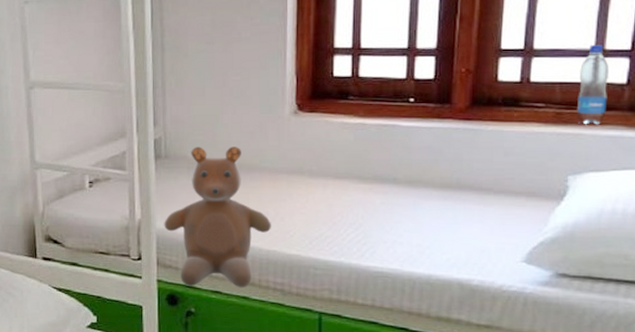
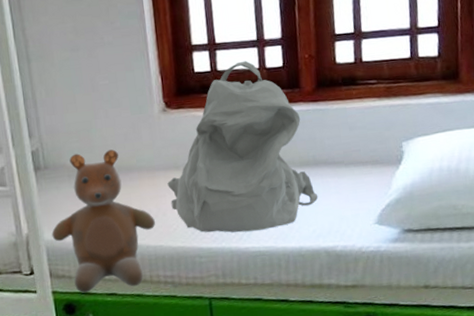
backpack: none [289,69,458,250] -> present [167,61,319,233]
bottle: present [576,45,610,125] -> none [400,24,425,96]

